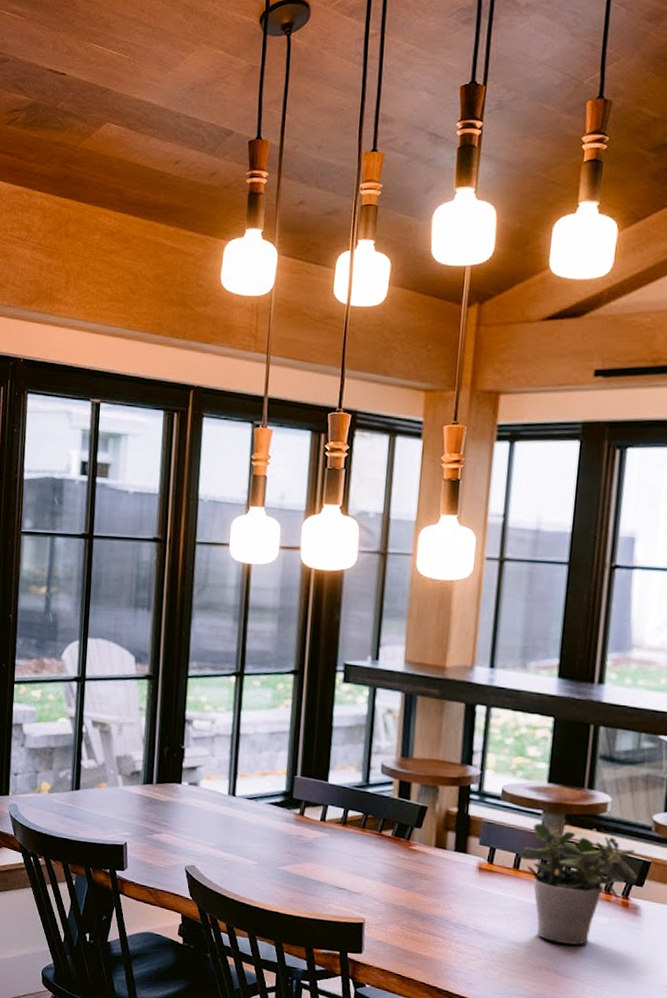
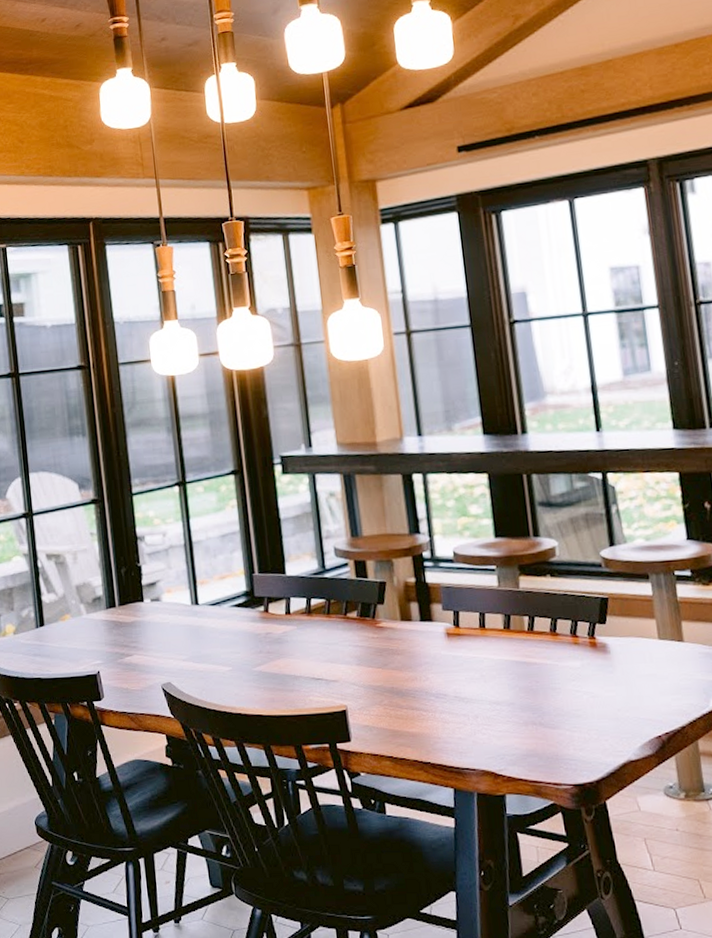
potted plant: present [518,823,638,945] -> none [481,579,599,696]

